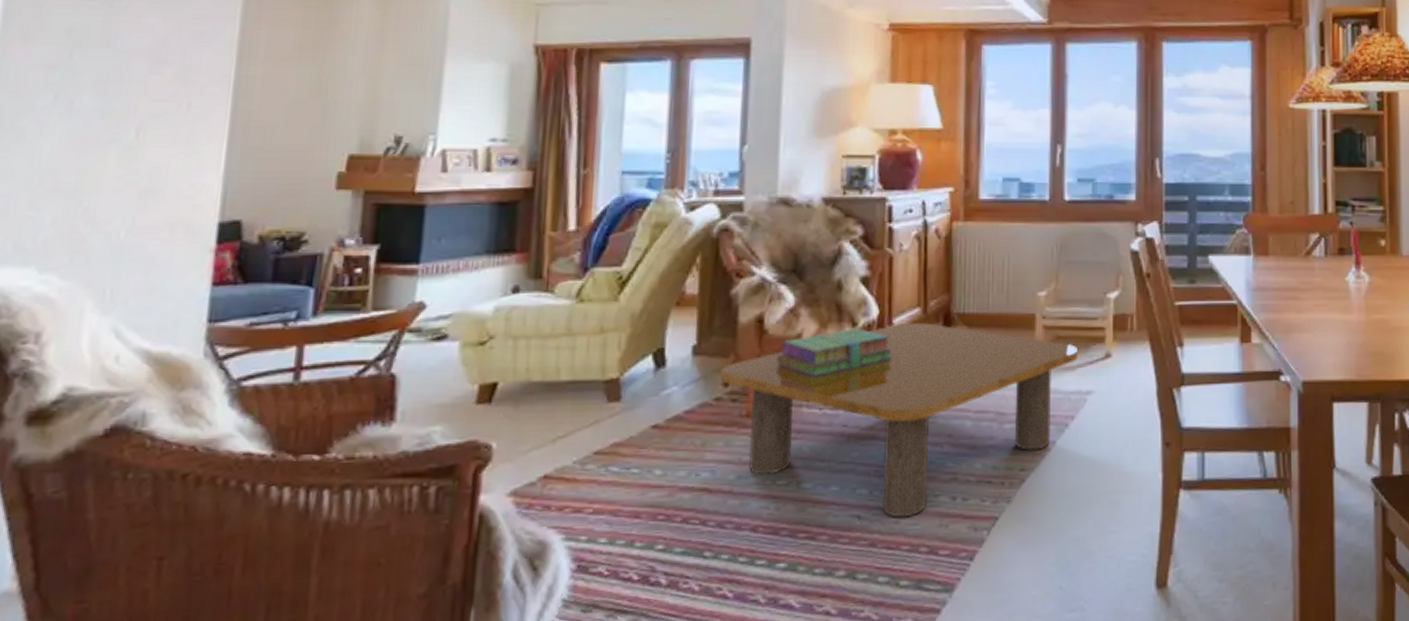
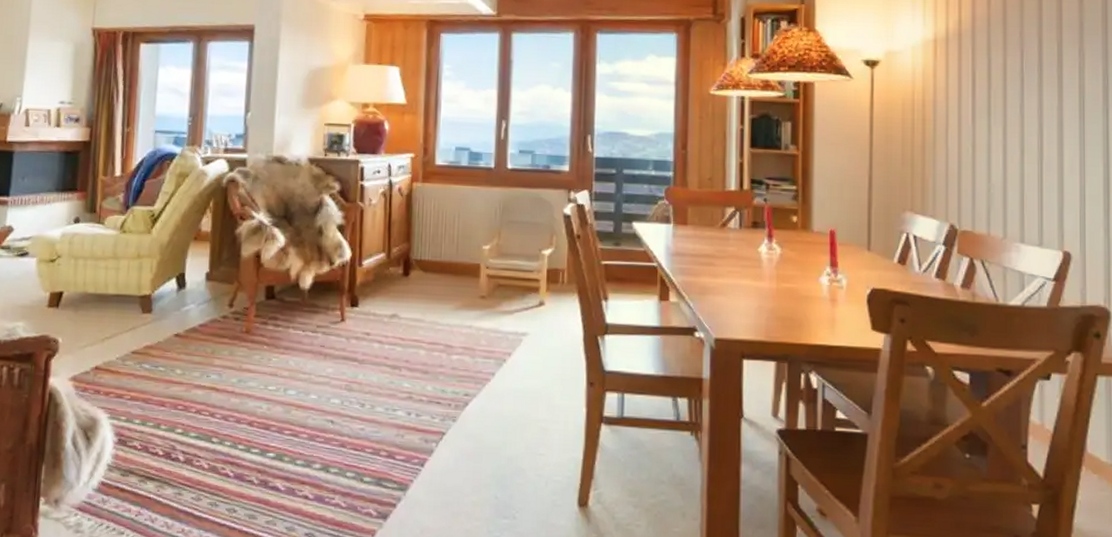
coffee table: present [719,322,1079,518] -> none [226,265,517,426]
stack of books: present [777,328,893,377] -> none [270,267,362,305]

